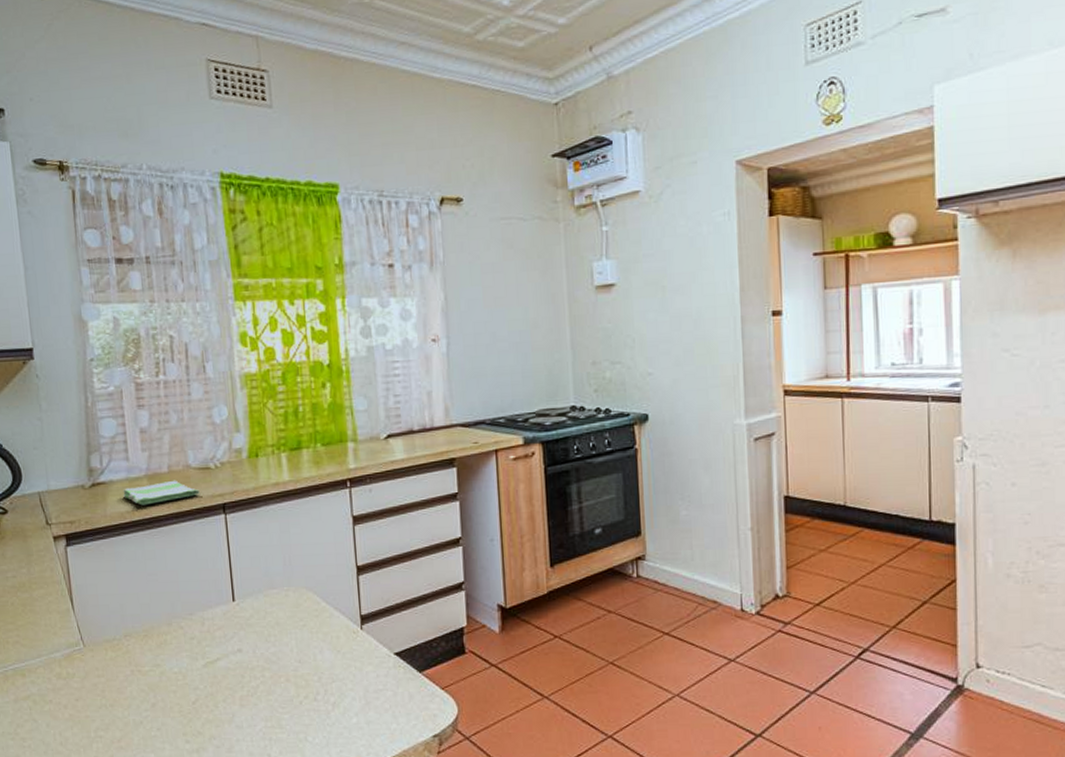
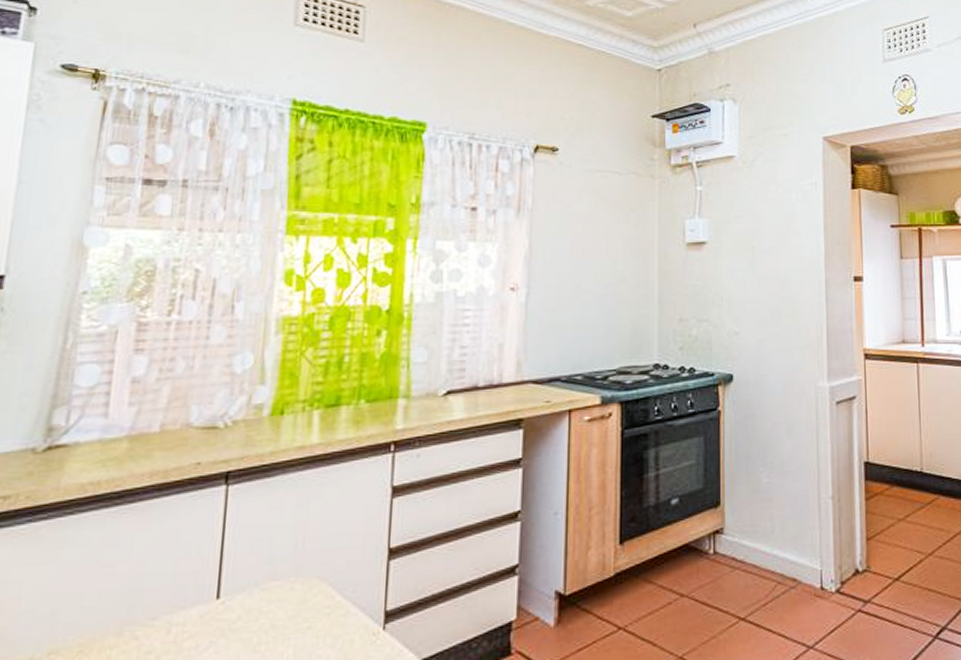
dish towel: present [123,480,200,506] -> none [90,442,198,475]

